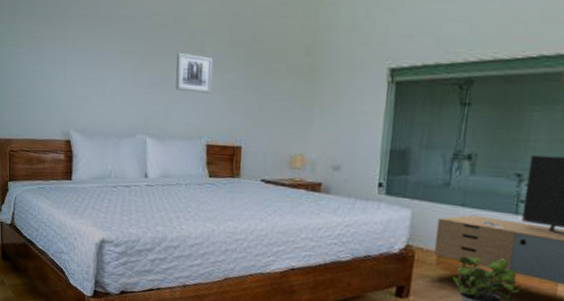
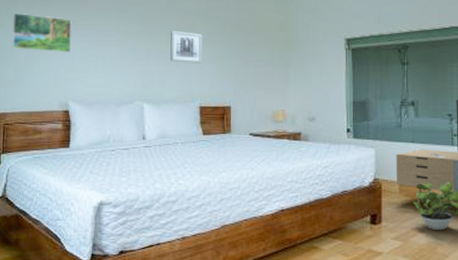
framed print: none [12,28,72,77] -> present [11,12,72,53]

